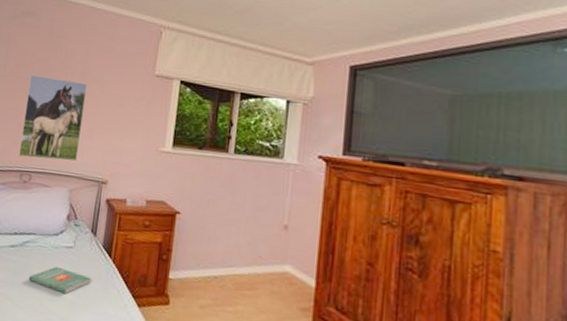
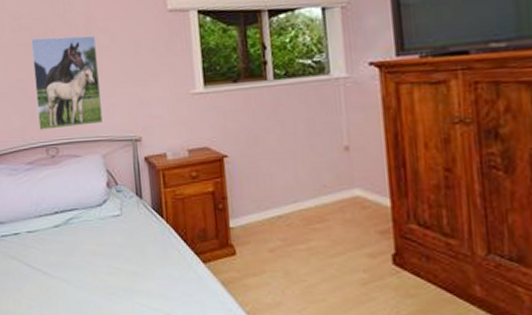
book: present [29,266,92,294] -> none [81,238,148,265]

